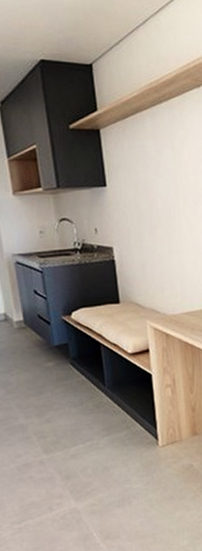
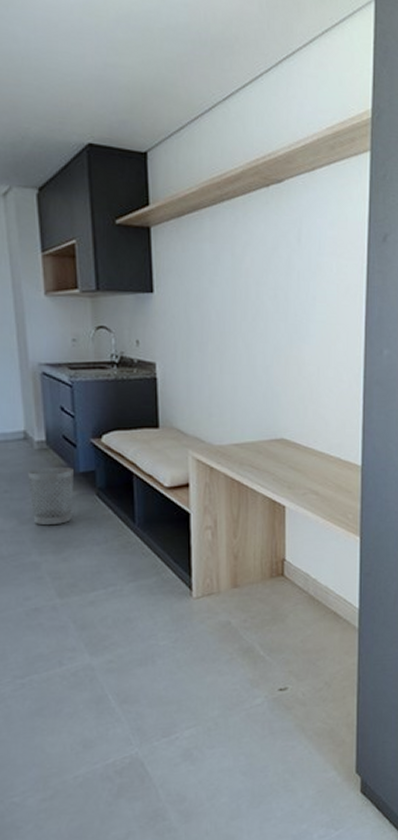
wastebasket: none [11,341,51,393] -> present [28,466,74,526]

